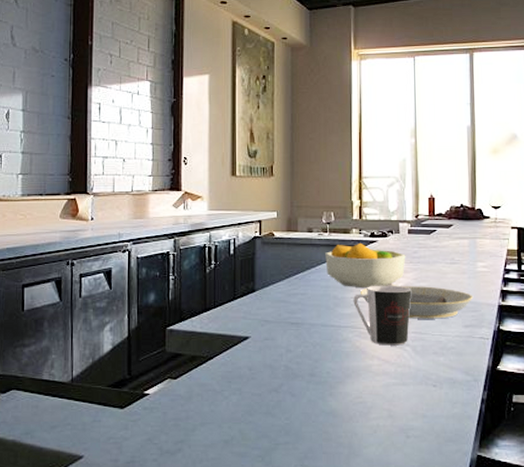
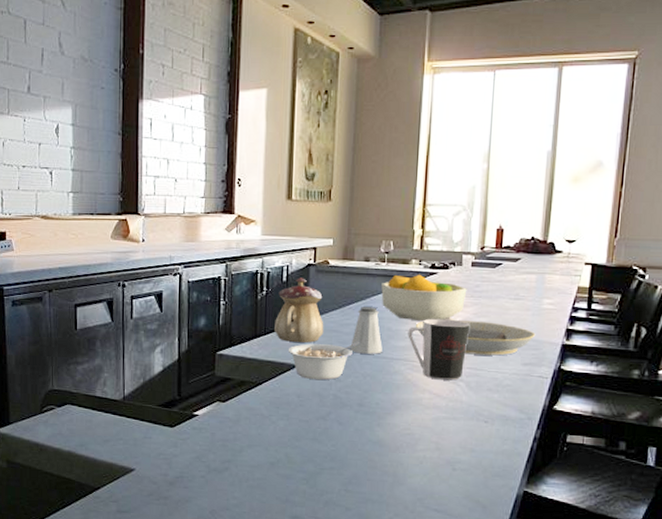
teapot: none [224,250,272,314] -> present [274,278,324,343]
legume: none [237,311,307,352] -> present [288,342,359,381]
saltshaker: none [298,276,330,323] -> present [350,307,382,354]

